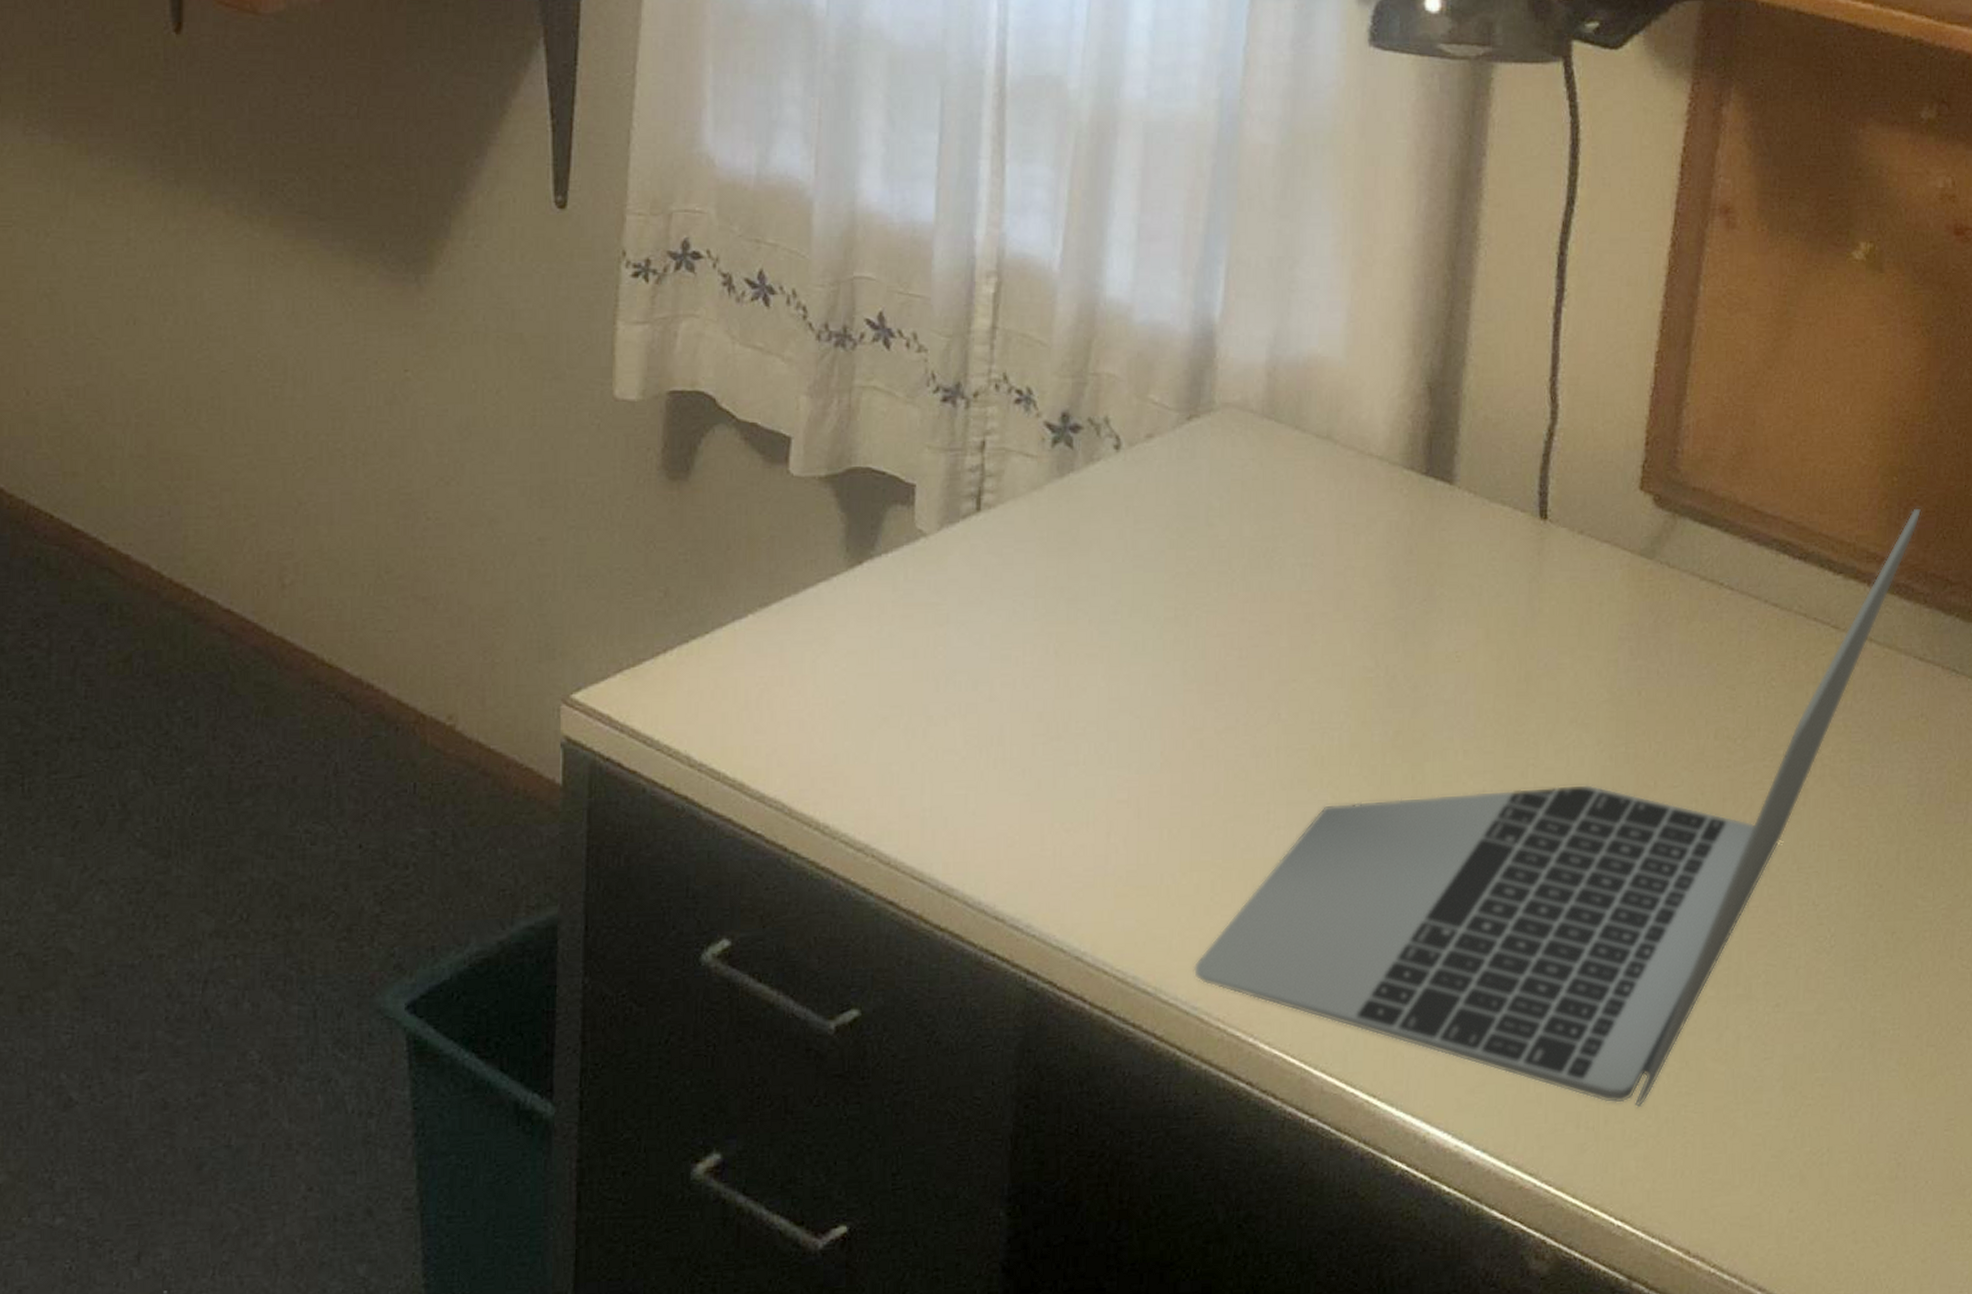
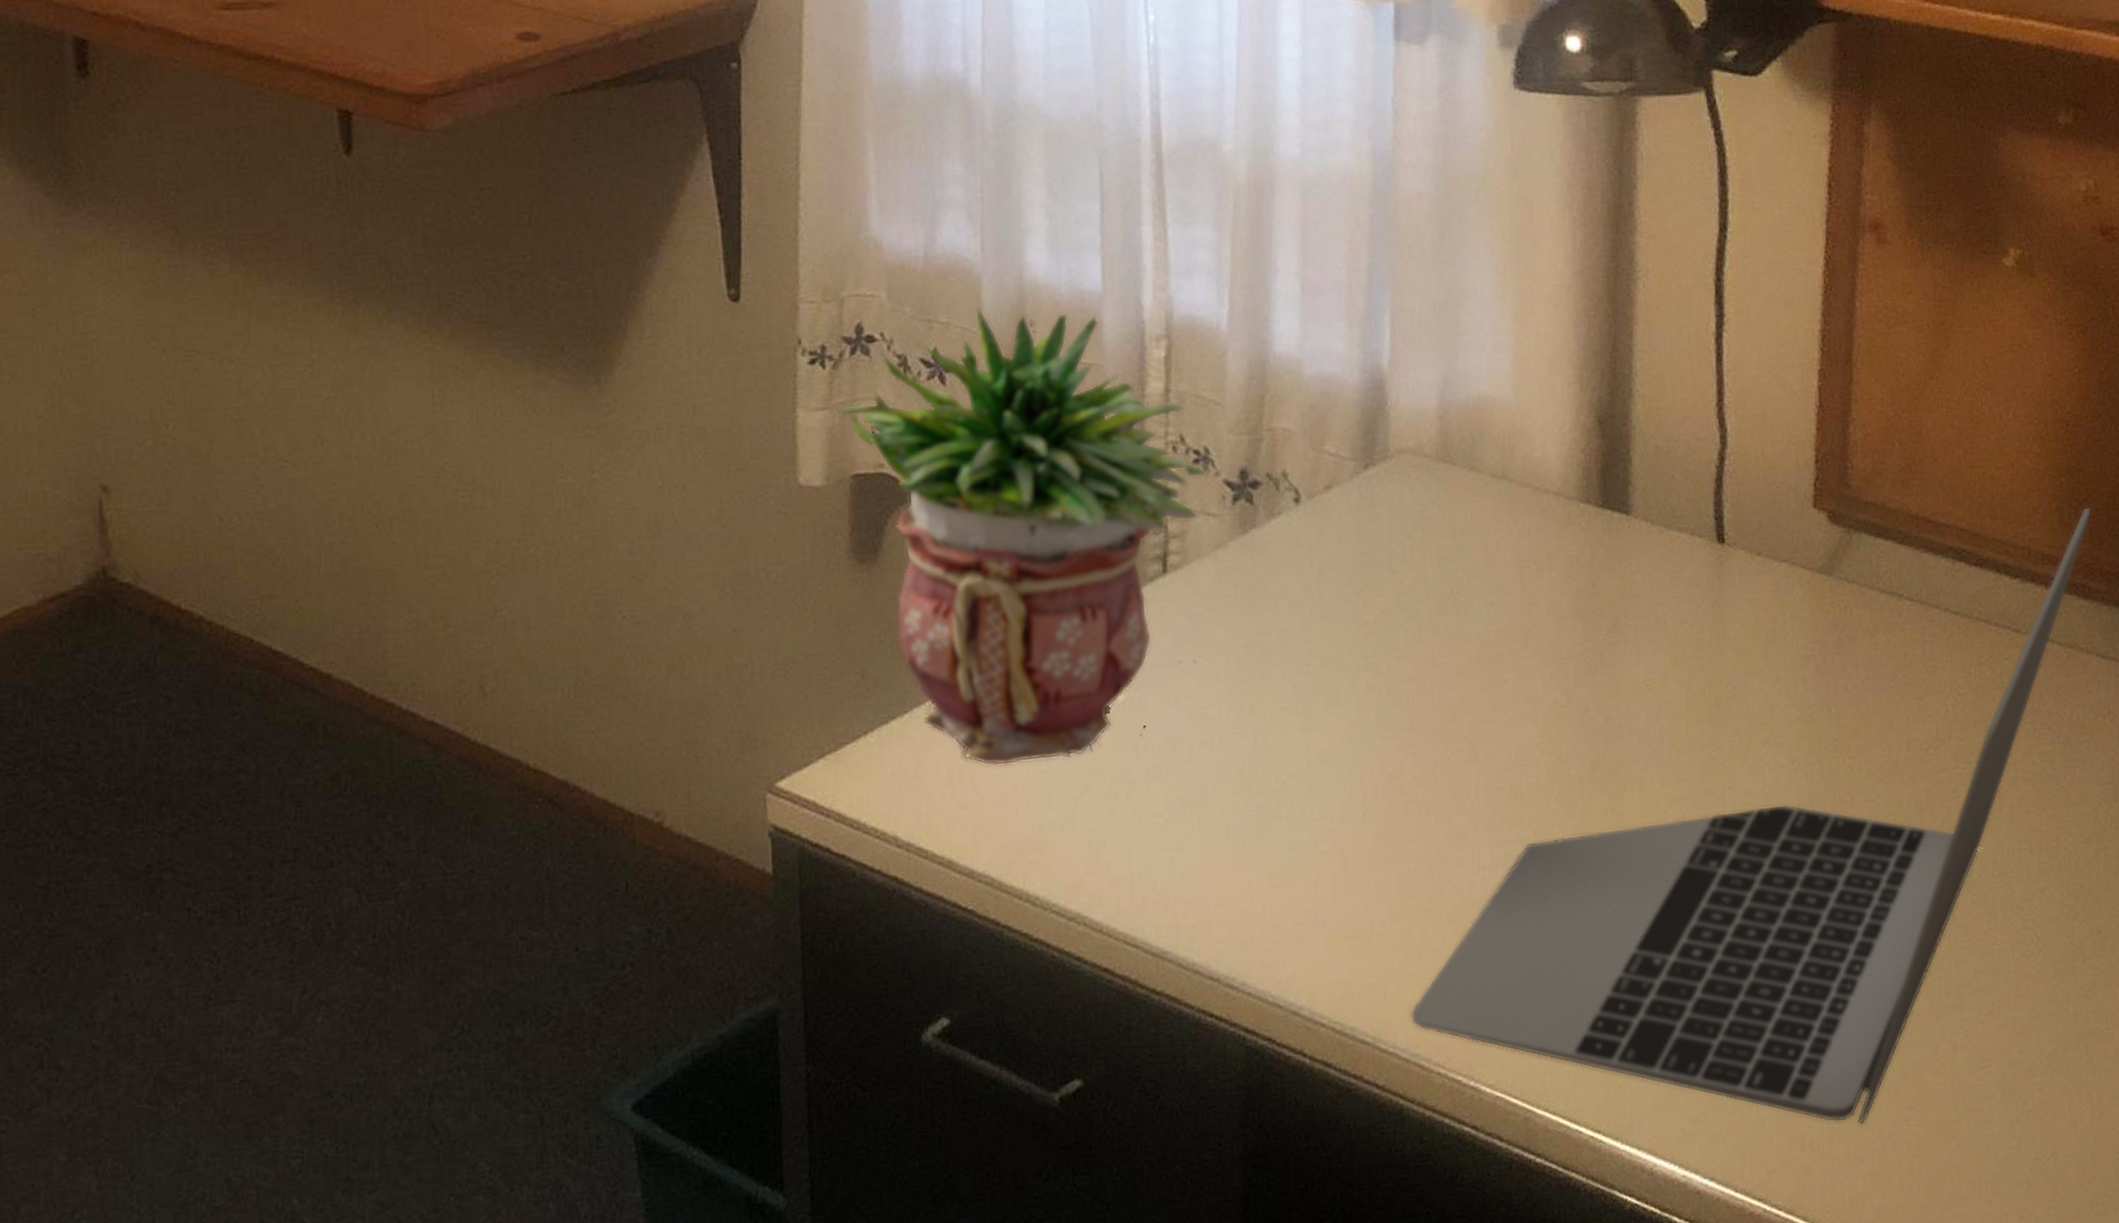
potted plant: none [657,231,1029,693] -> present [836,307,1208,766]

